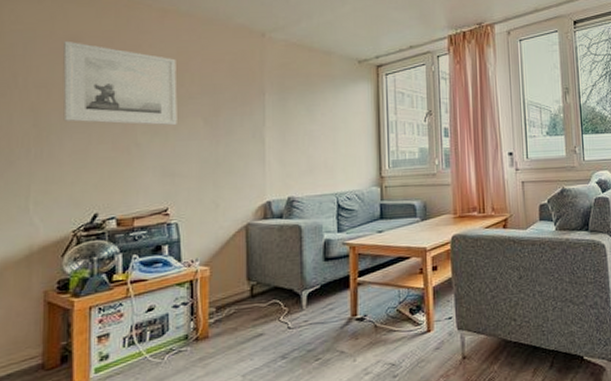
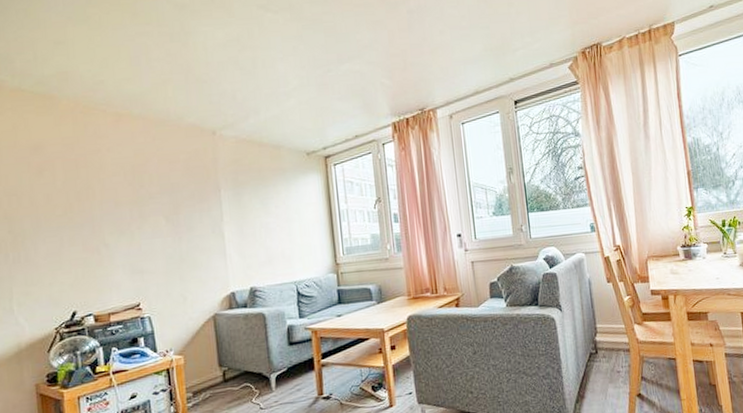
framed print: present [63,40,177,126] -> none [28,149,141,227]

